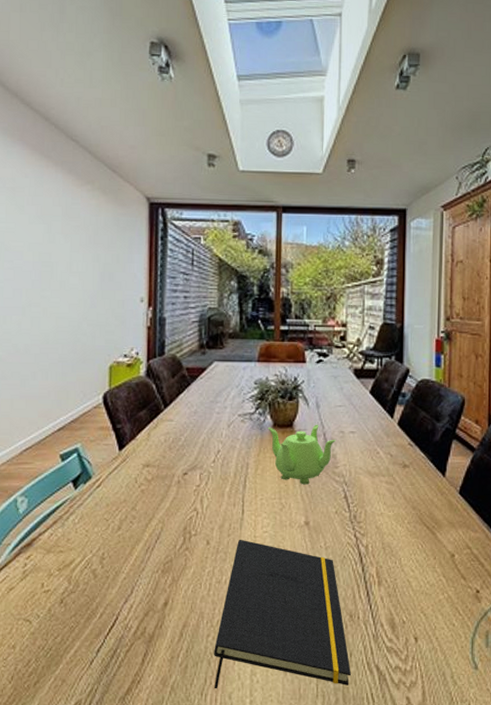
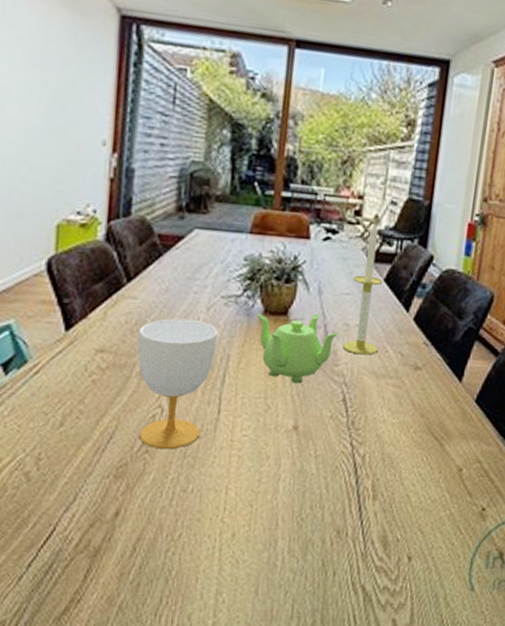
cup: none [175,435,237,547] -> present [137,318,217,450]
notepad: present [214,539,351,689] -> none [171,442,333,610]
candle: none [340,344,370,457] -> present [342,222,384,355]

